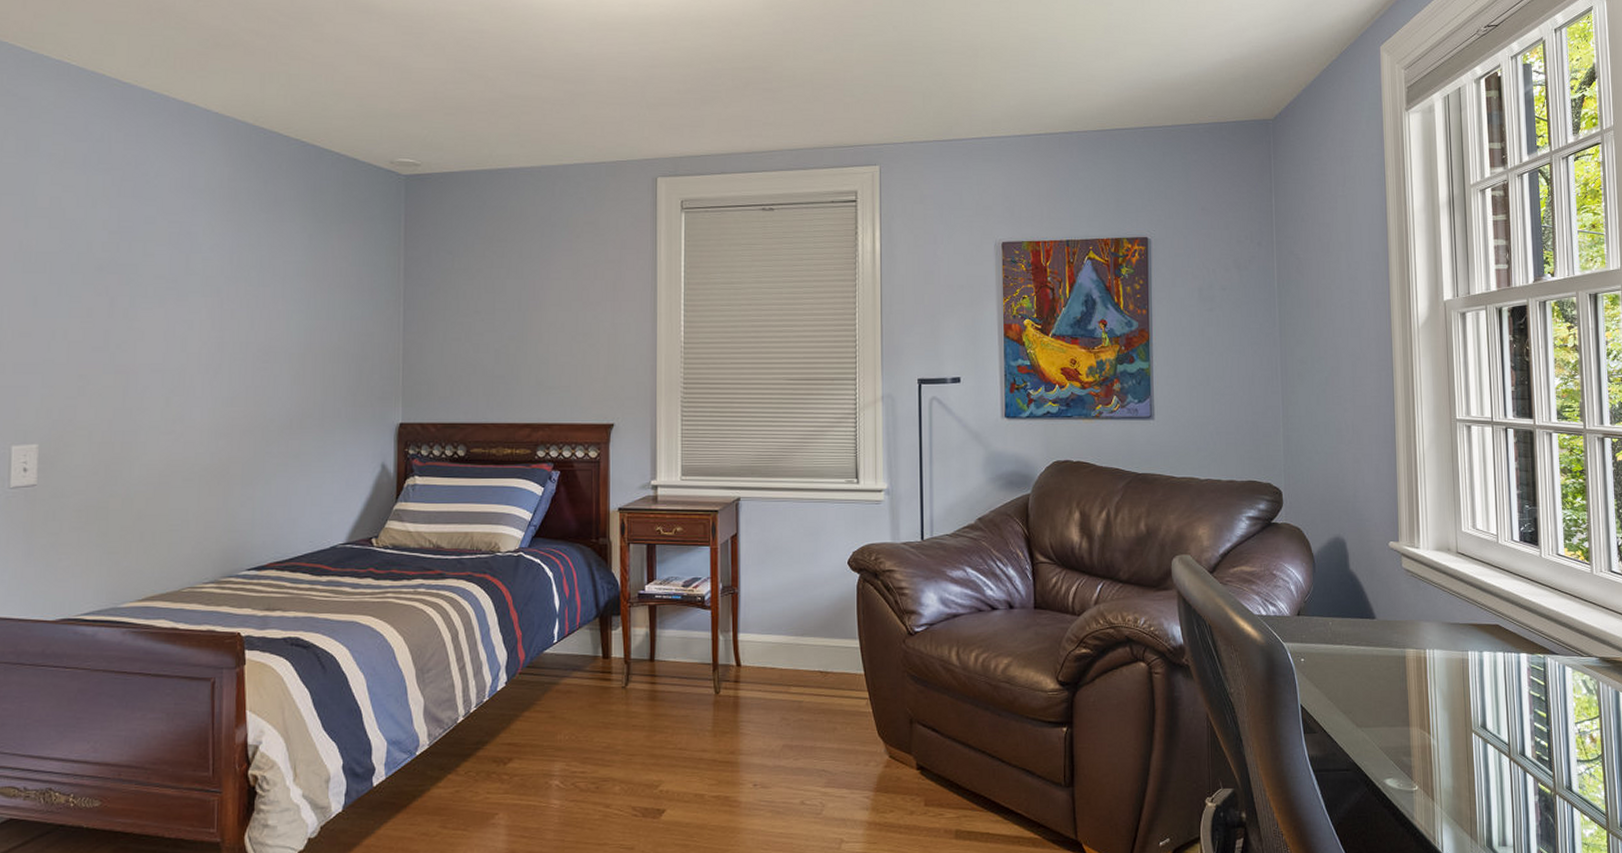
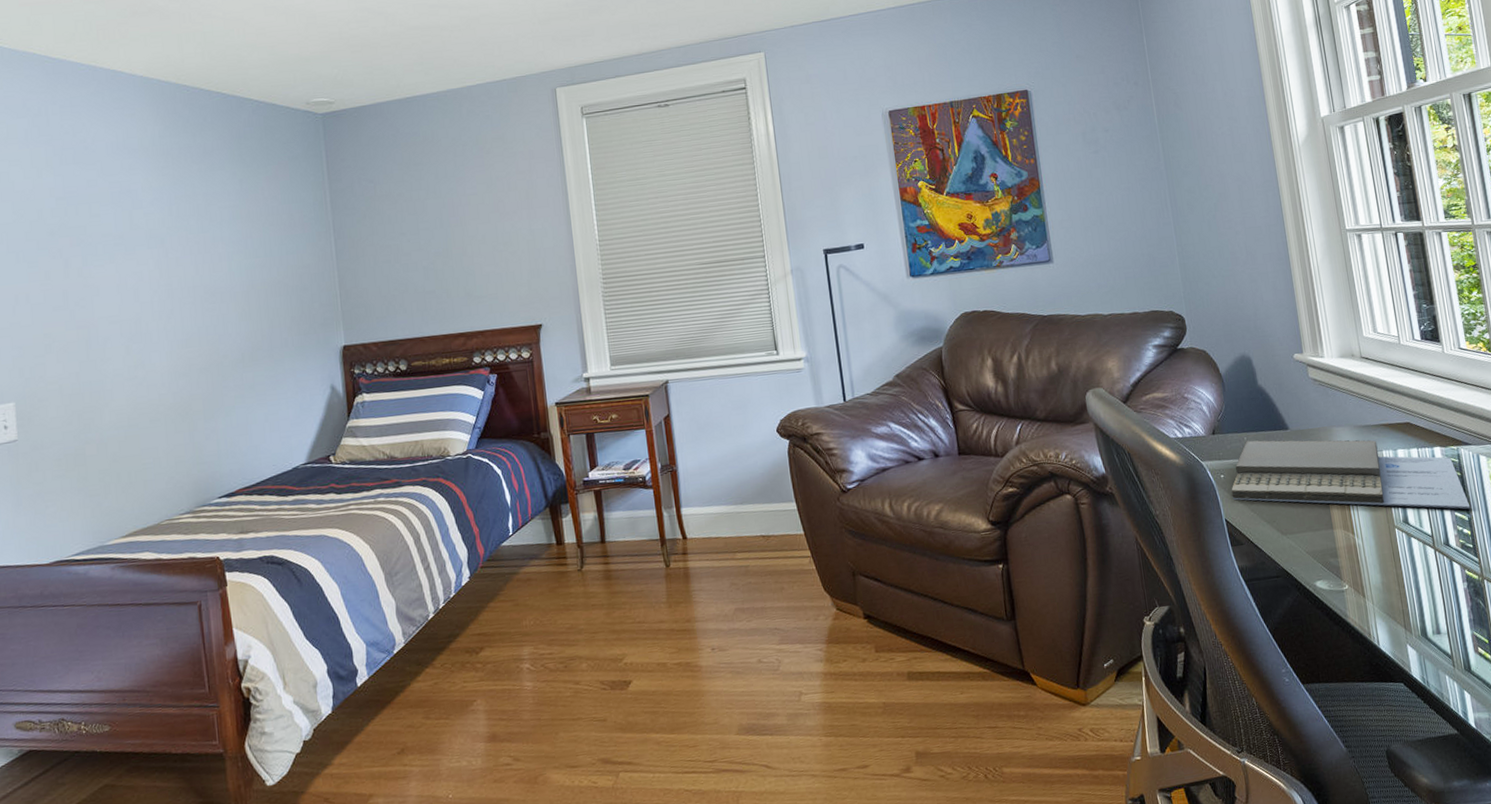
notebook: none [1310,626,1551,721] -> present [1231,440,1471,510]

